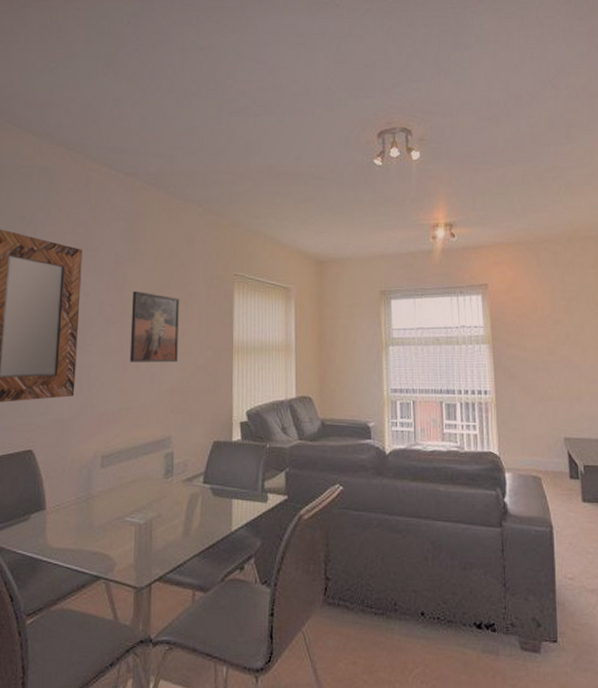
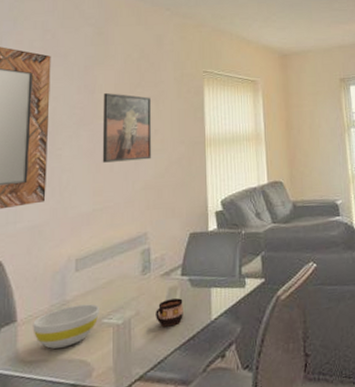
bowl: none [60,500,123,539] -> present [33,303,99,349]
cup: none [176,505,204,532] -> present [156,298,183,327]

